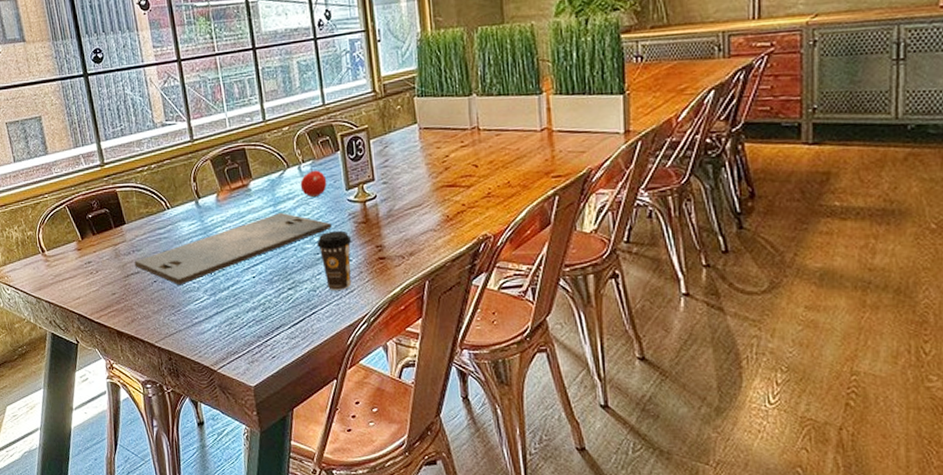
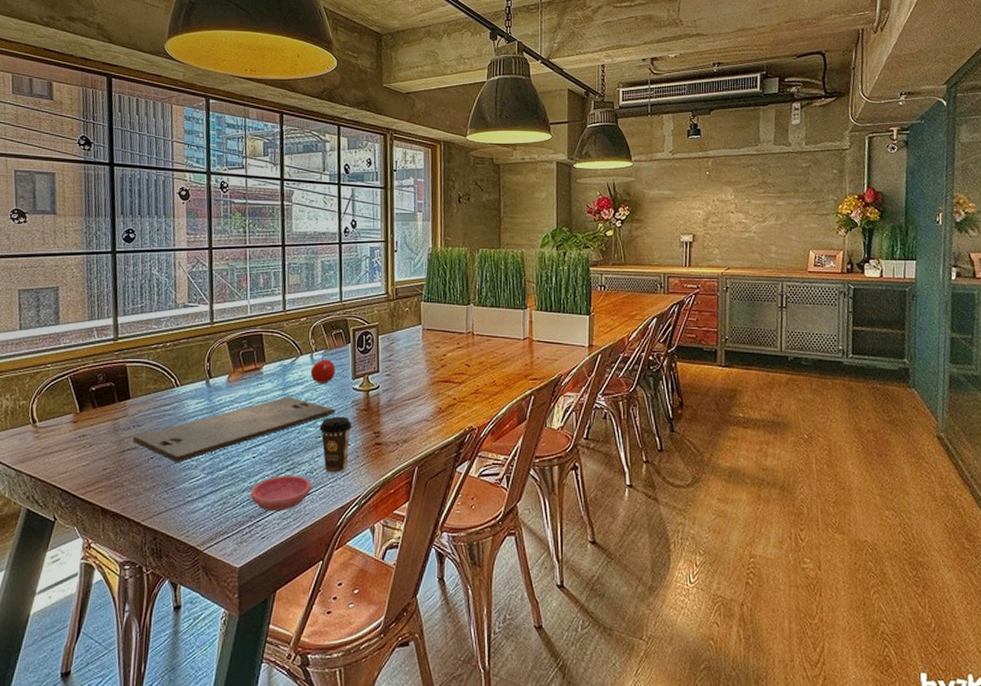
saucer: none [255,295,316,331] -> present [250,476,312,512]

